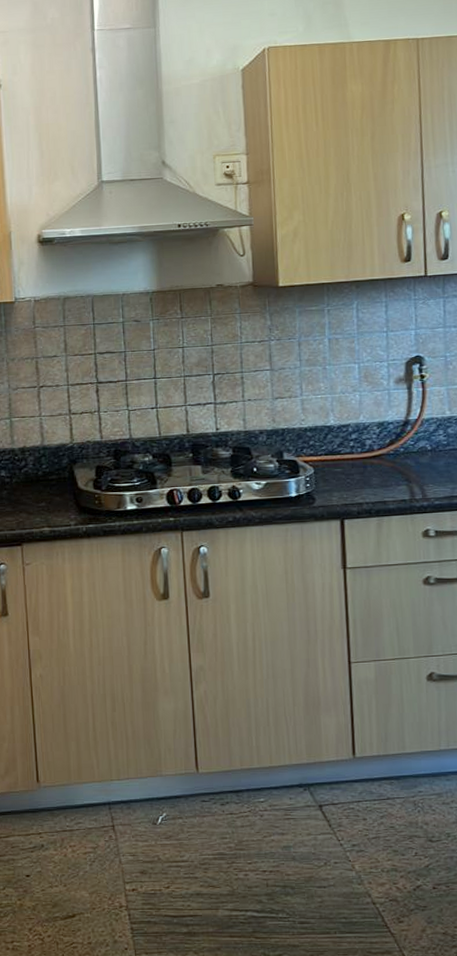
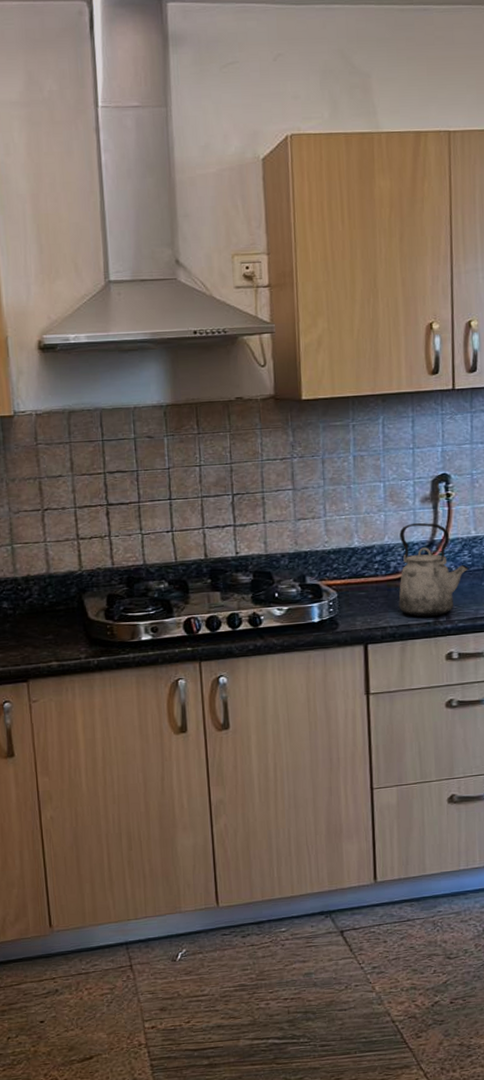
kettle: none [374,402,445,495] -> present [398,522,469,617]

